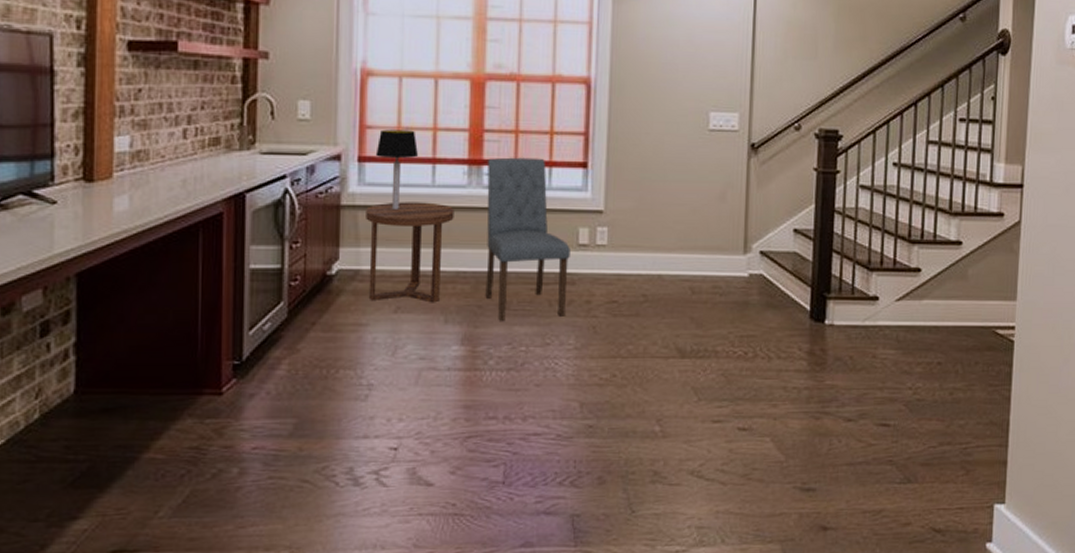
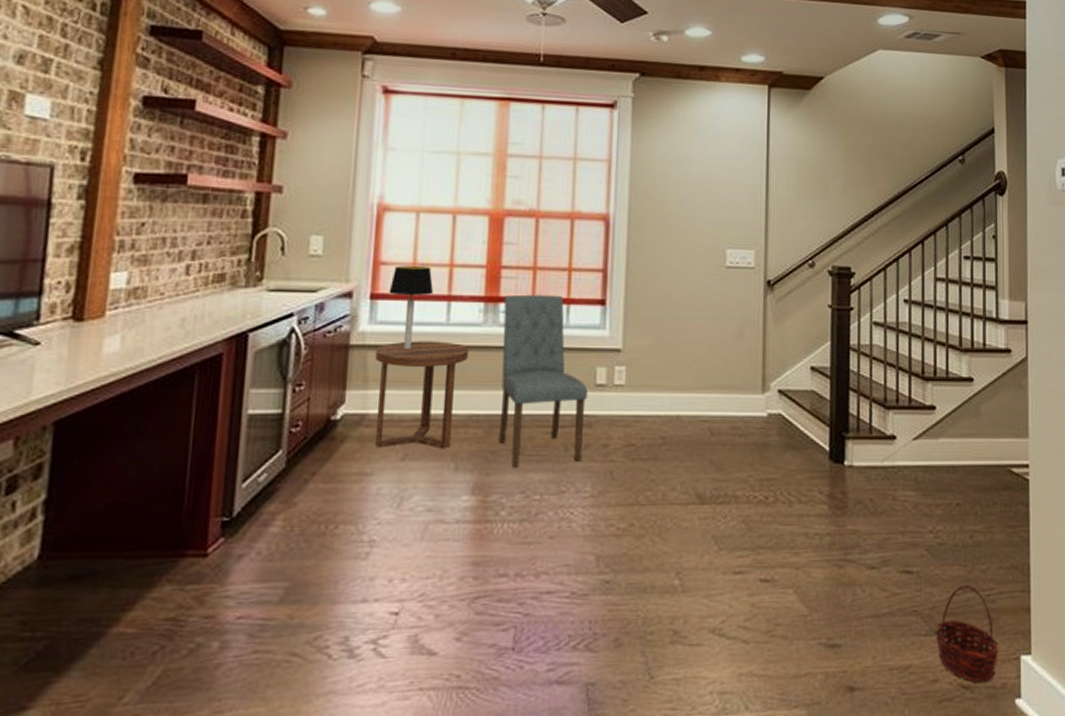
basket: none [909,438,973,527] -> present [935,584,999,682]

